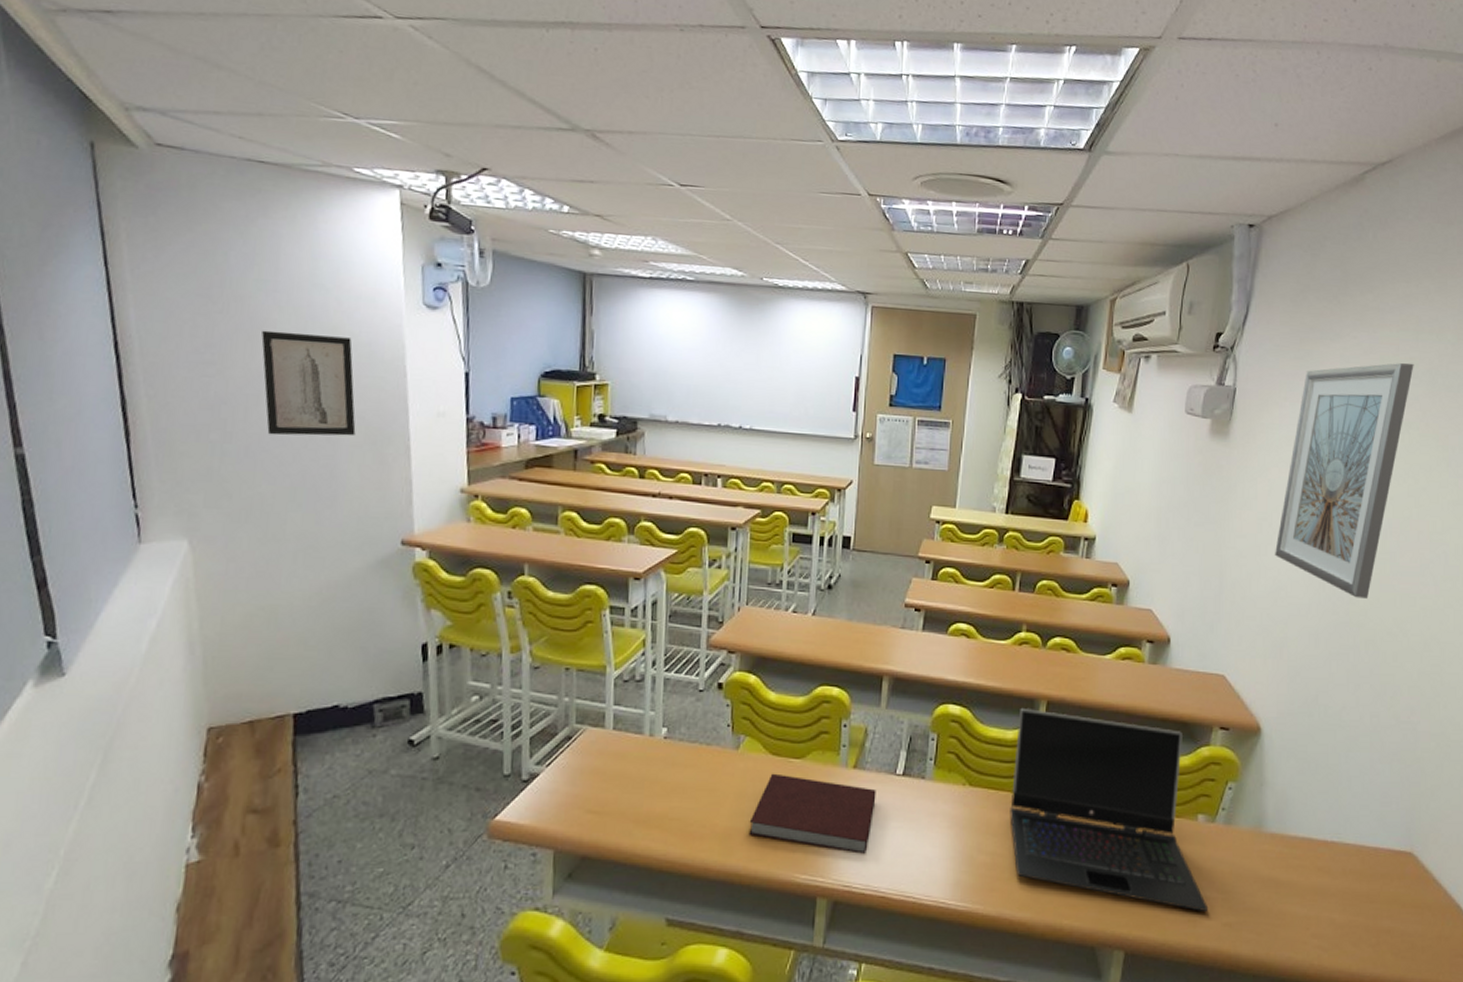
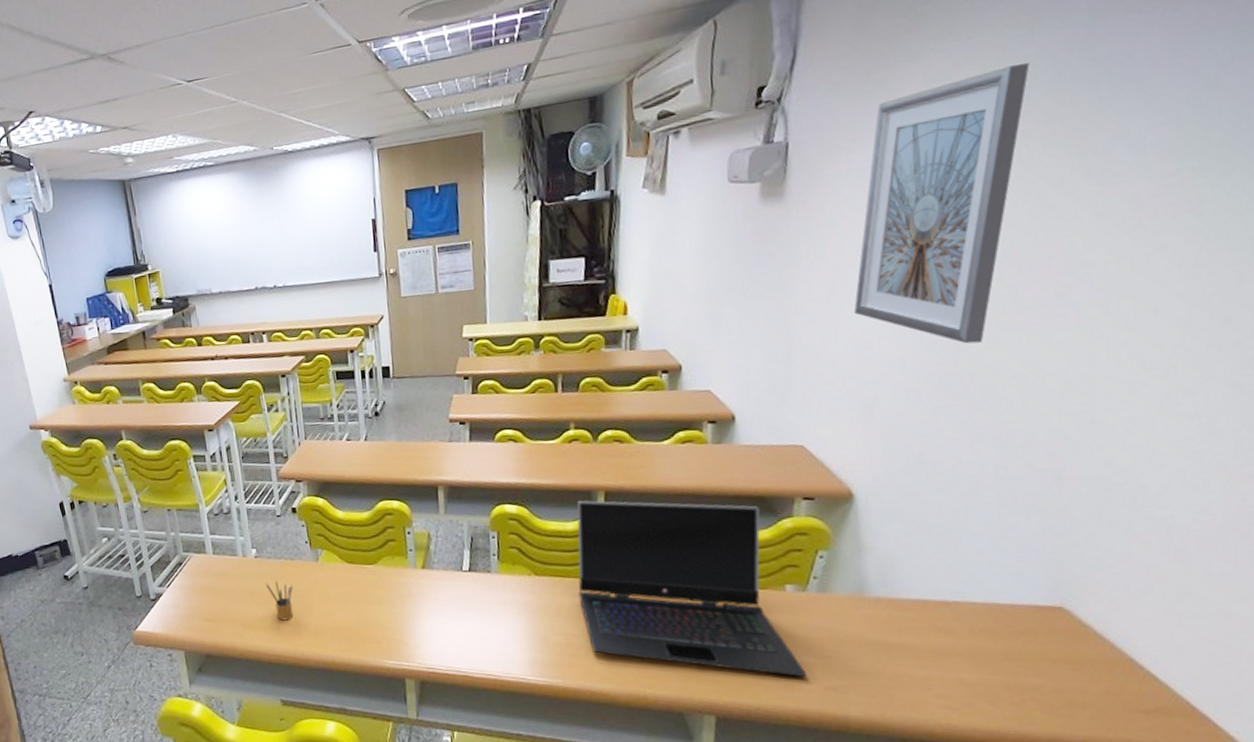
pencil box: none [671,769,704,819] -> present [265,581,294,621]
notebook: present [748,773,876,854] -> none [337,578,447,641]

